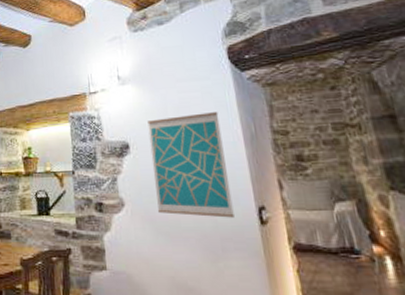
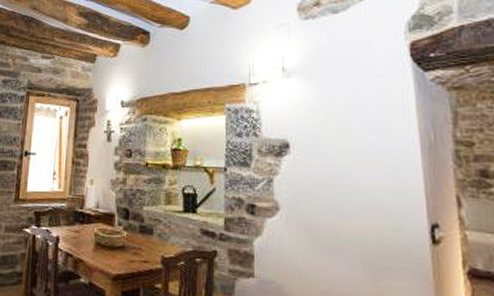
wall art: present [147,112,234,218] -> none [312,115,402,234]

